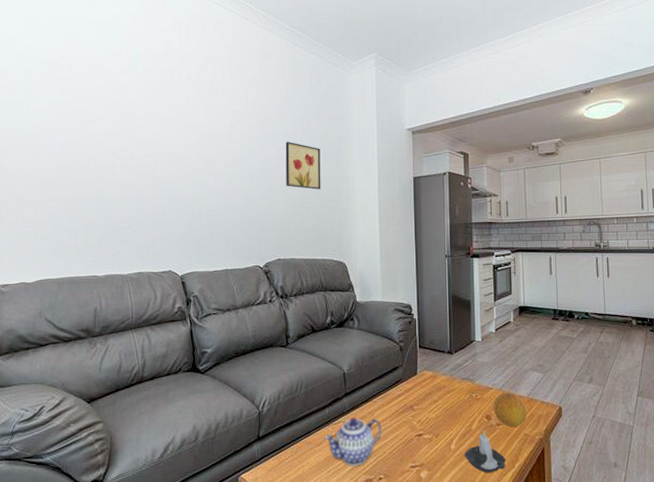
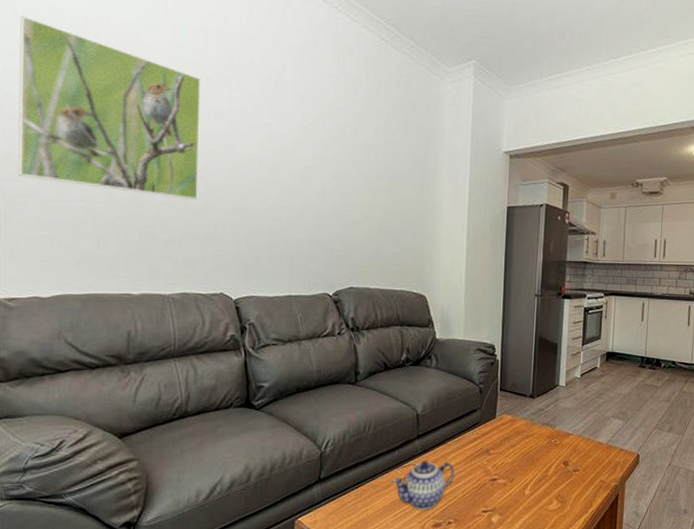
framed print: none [10,57,150,192] -> present [17,15,200,200]
wall art: present [285,141,321,190] -> none [363,153,405,212]
candle: present [464,430,506,473] -> none [538,476,580,518]
fruit: present [494,393,527,426] -> none [572,439,604,473]

